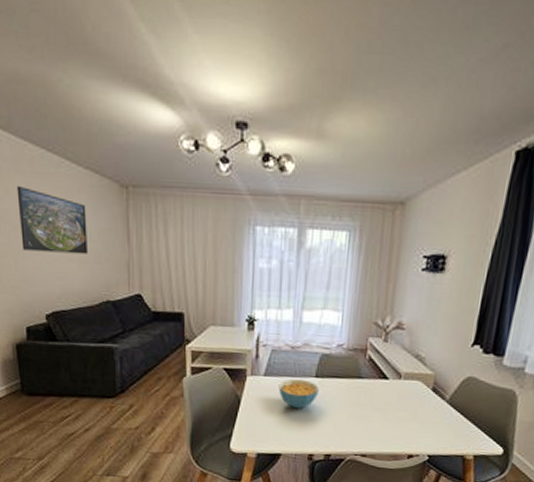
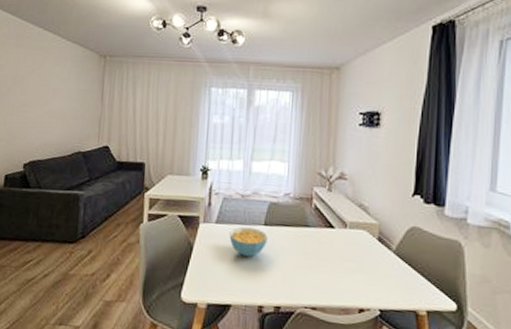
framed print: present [16,185,88,255] -> none [12,56,70,112]

